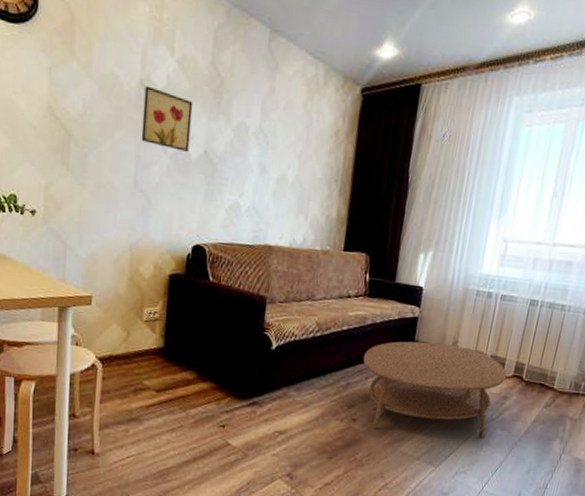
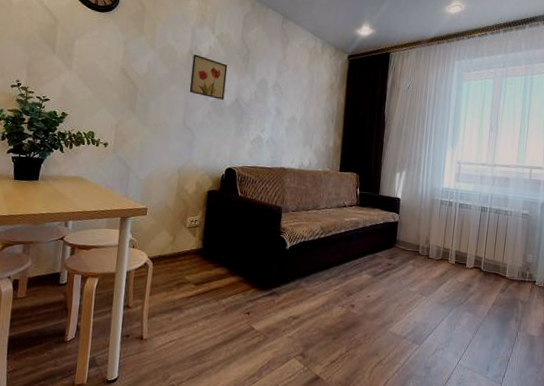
coffee table: present [363,341,507,439] -> none [357,240,469,320]

